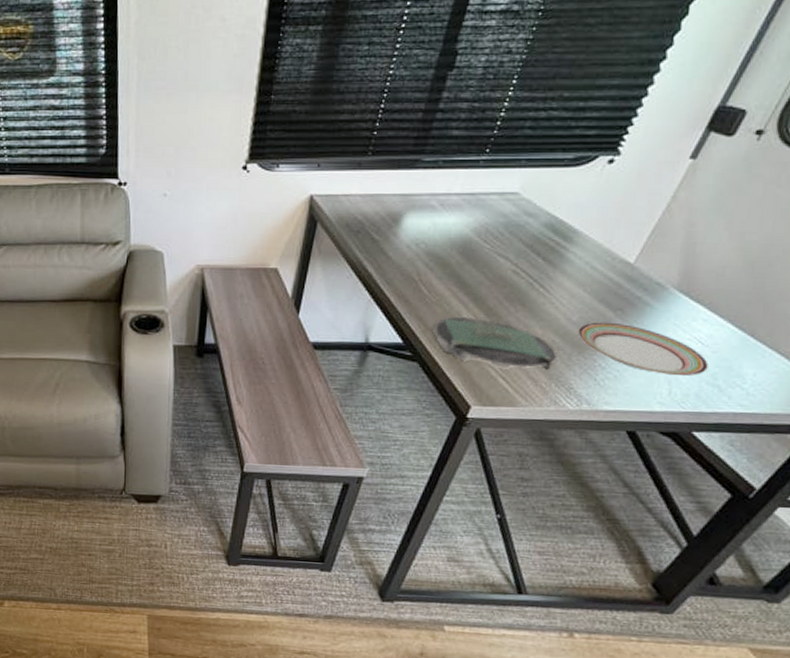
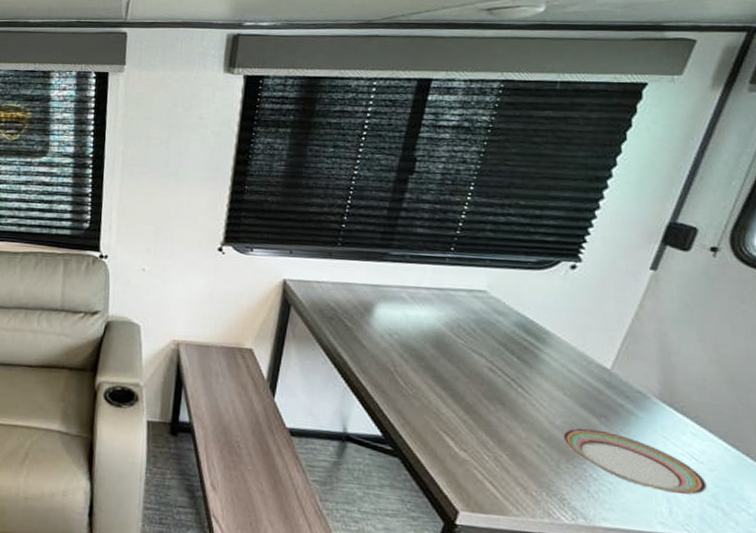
plate: present [432,316,561,370] -> none [411,410,548,477]

